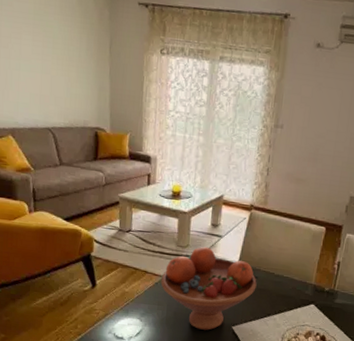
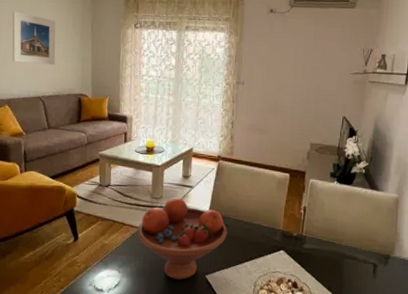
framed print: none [12,22,67,92] -> present [12,11,56,65]

